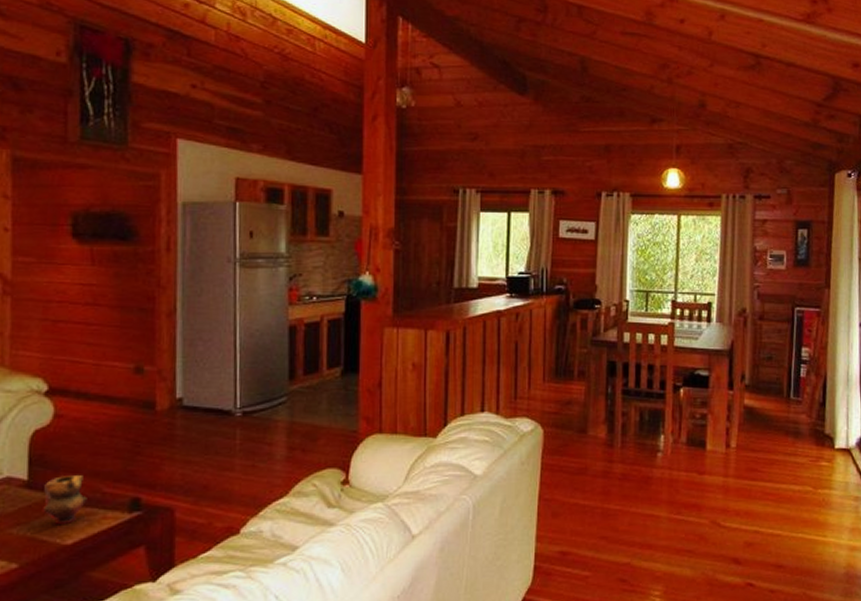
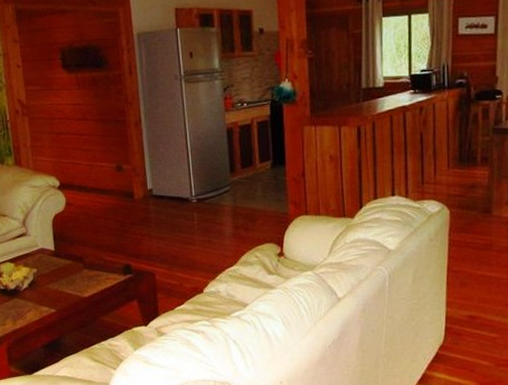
teapot: present [41,475,87,524] -> none [66,248,95,282]

